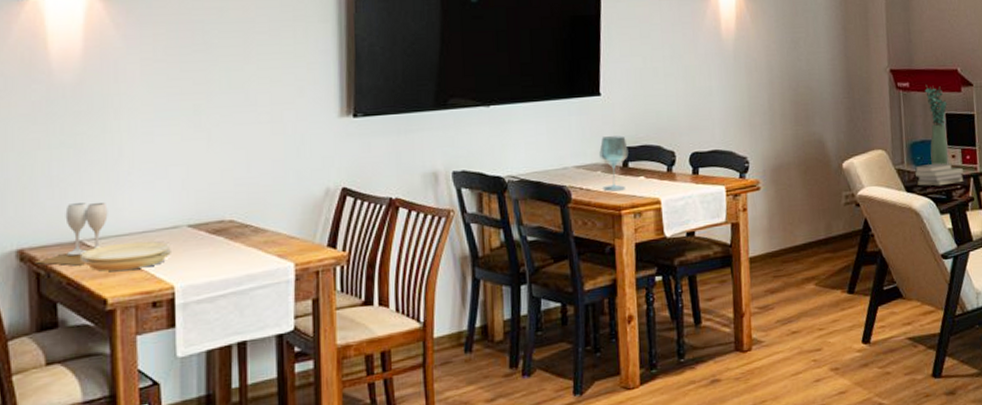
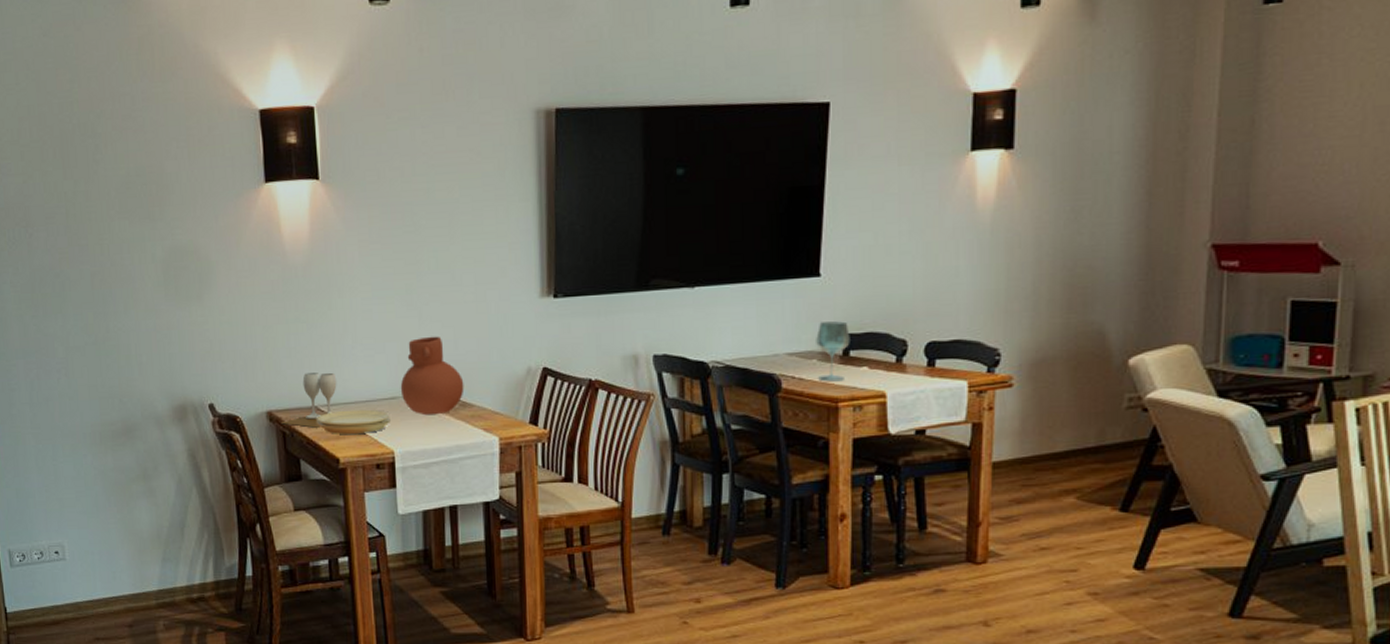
vase: none [184,158,257,244] -> present [400,336,464,416]
books: present [914,163,964,186] -> none [1233,363,1309,392]
vase: present [924,84,949,165] -> none [1261,263,1295,366]

